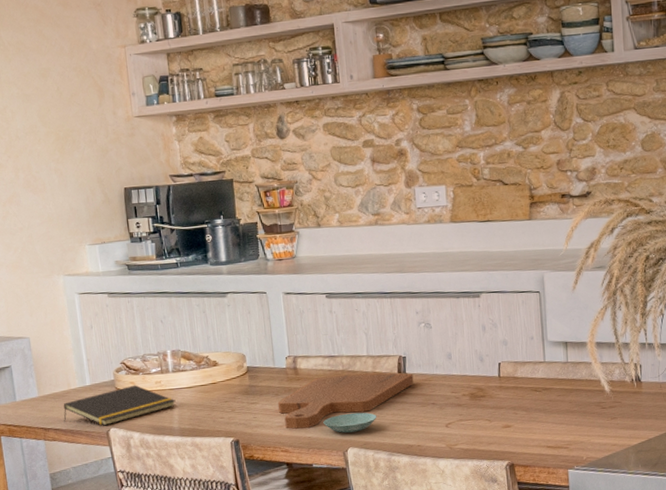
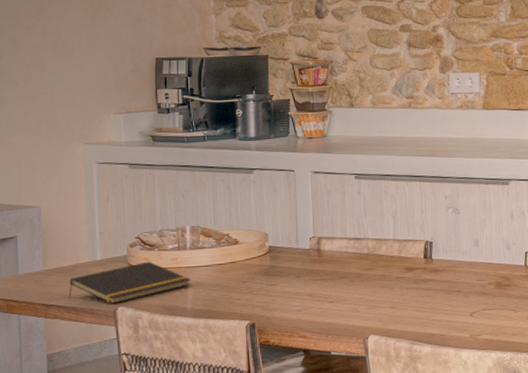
cutting board: present [277,373,414,429] -> none [298,257,440,314]
saucer: present [323,412,377,433] -> none [344,298,400,319]

